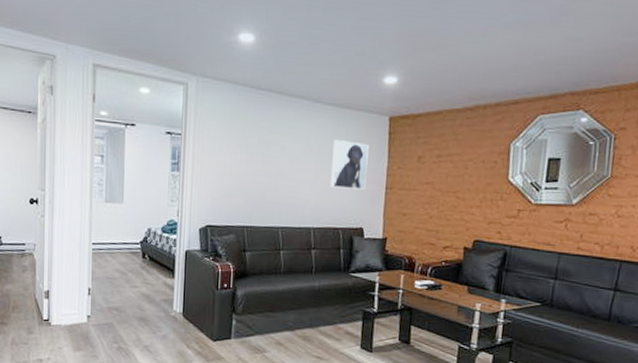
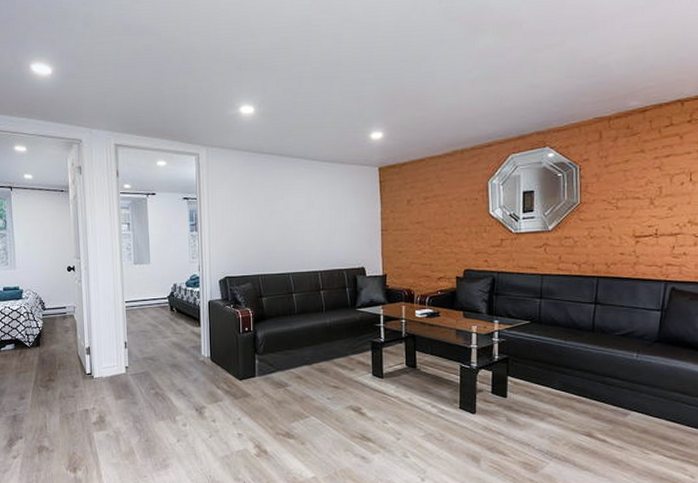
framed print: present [330,140,369,190] -> none [331,191,363,234]

